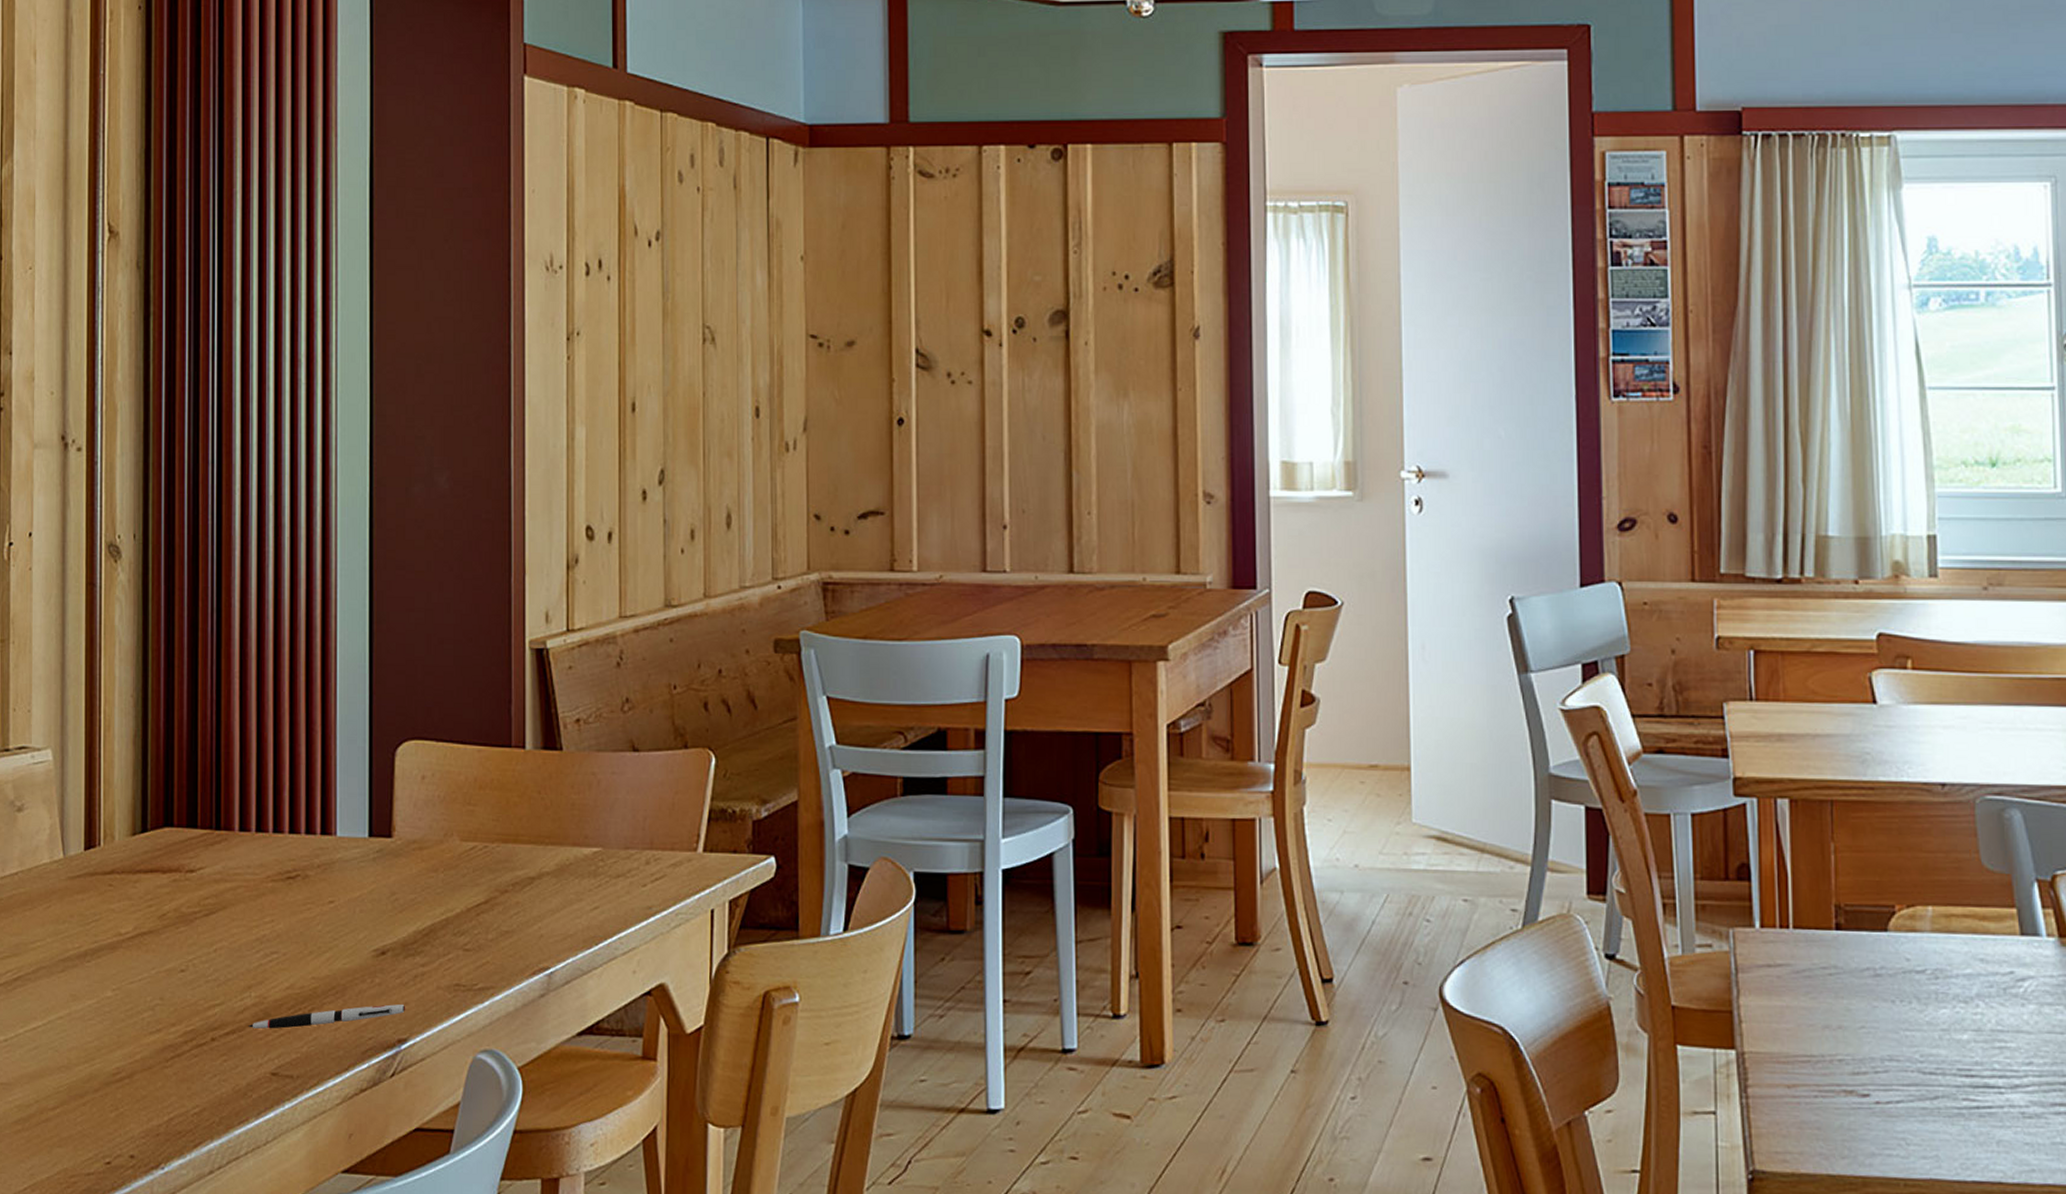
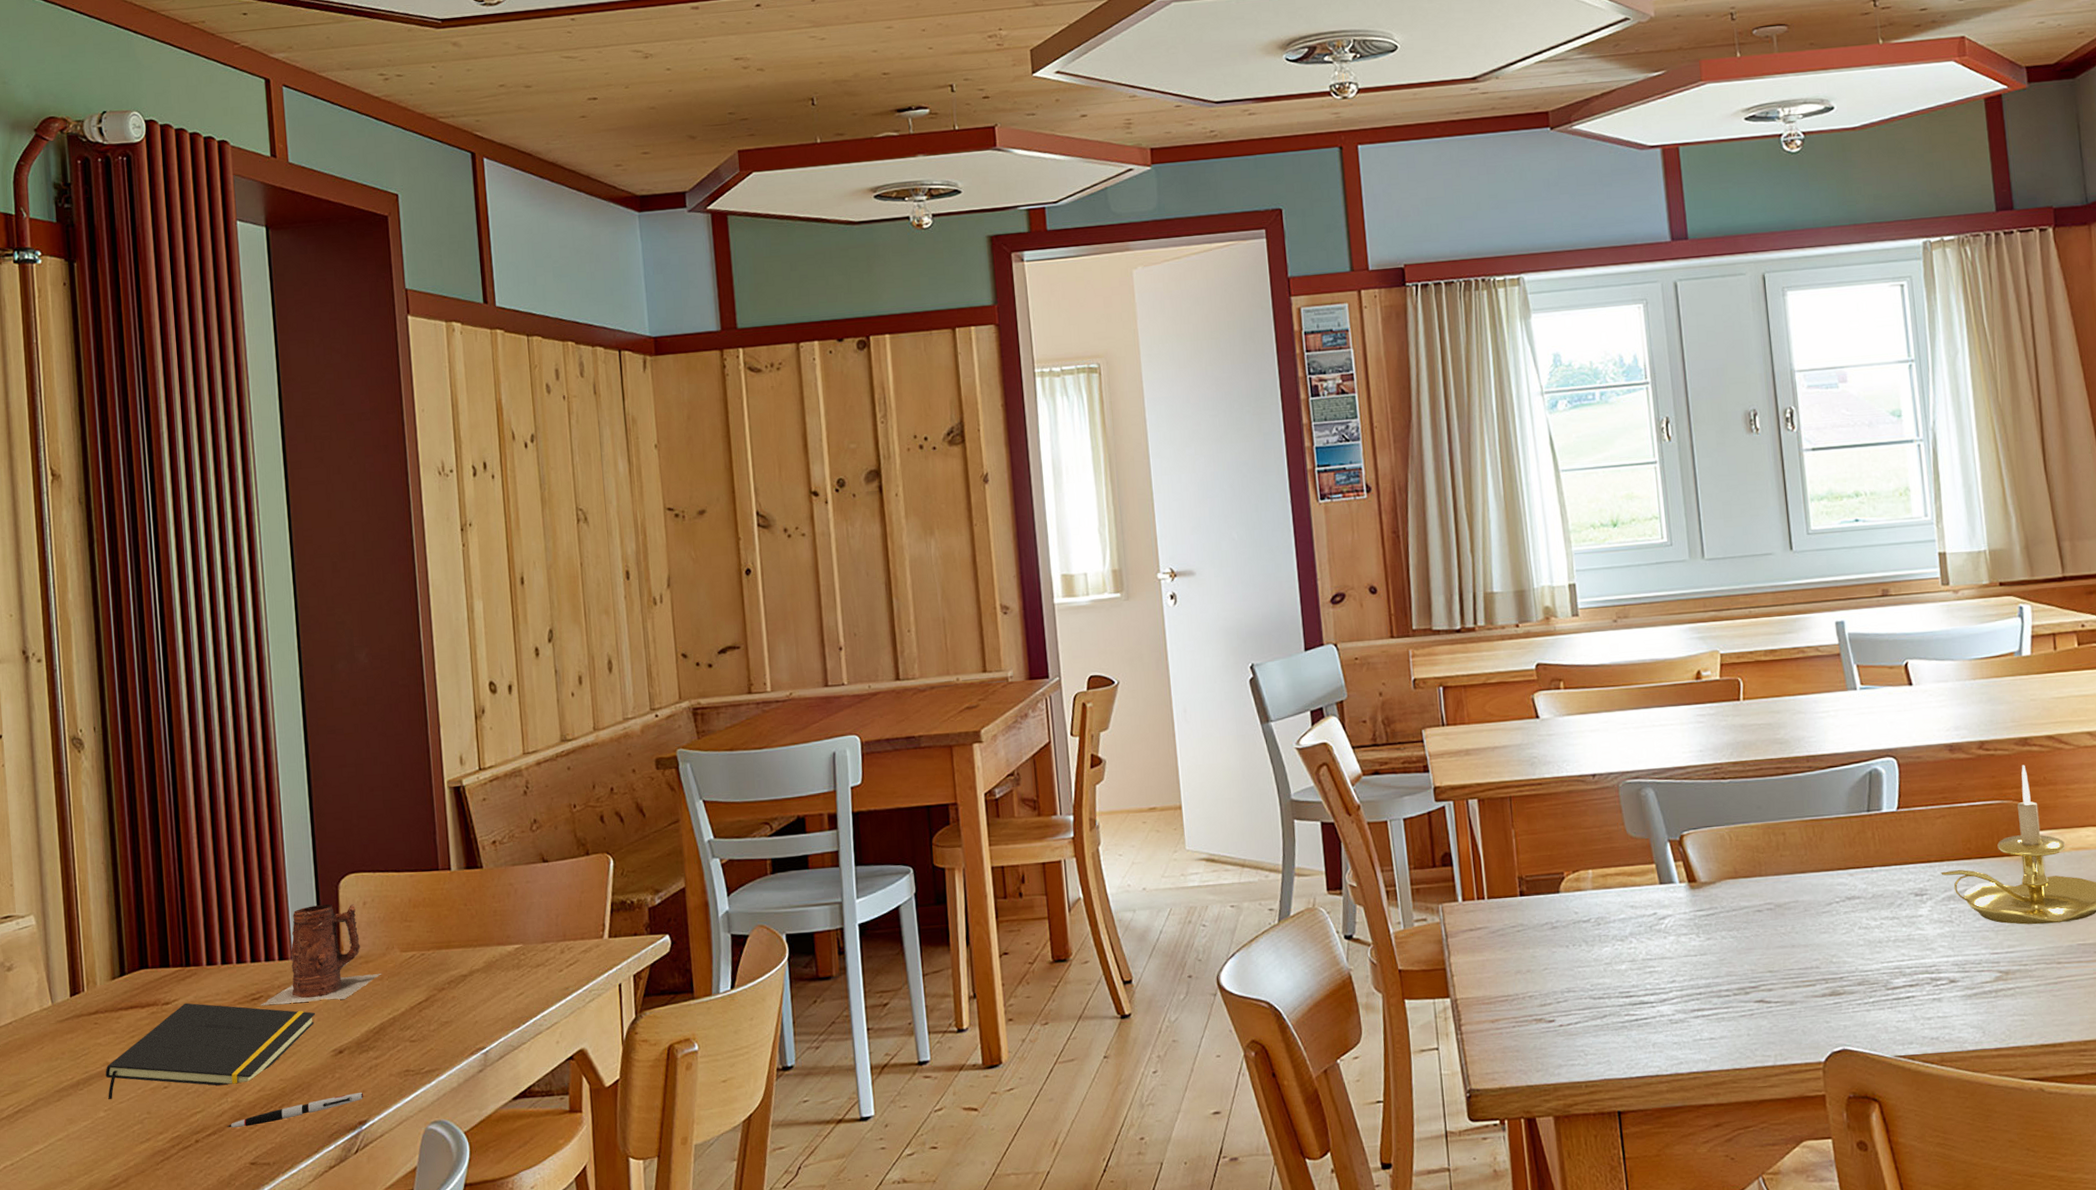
notepad: none [117,873,358,977] -> present [105,1003,316,1099]
mug: none [297,773,438,890] -> present [261,904,382,1006]

